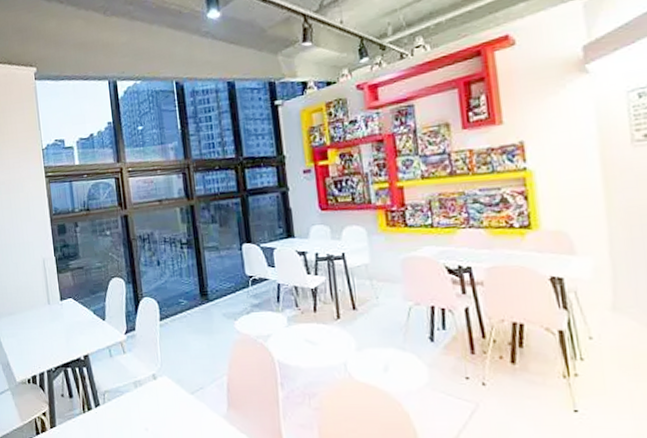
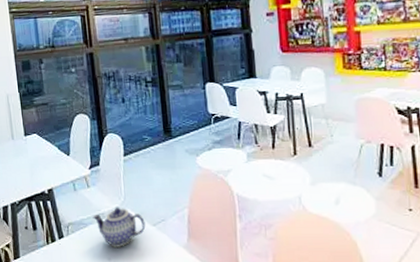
teapot: none [129,374,183,417] -> present [92,207,146,247]

